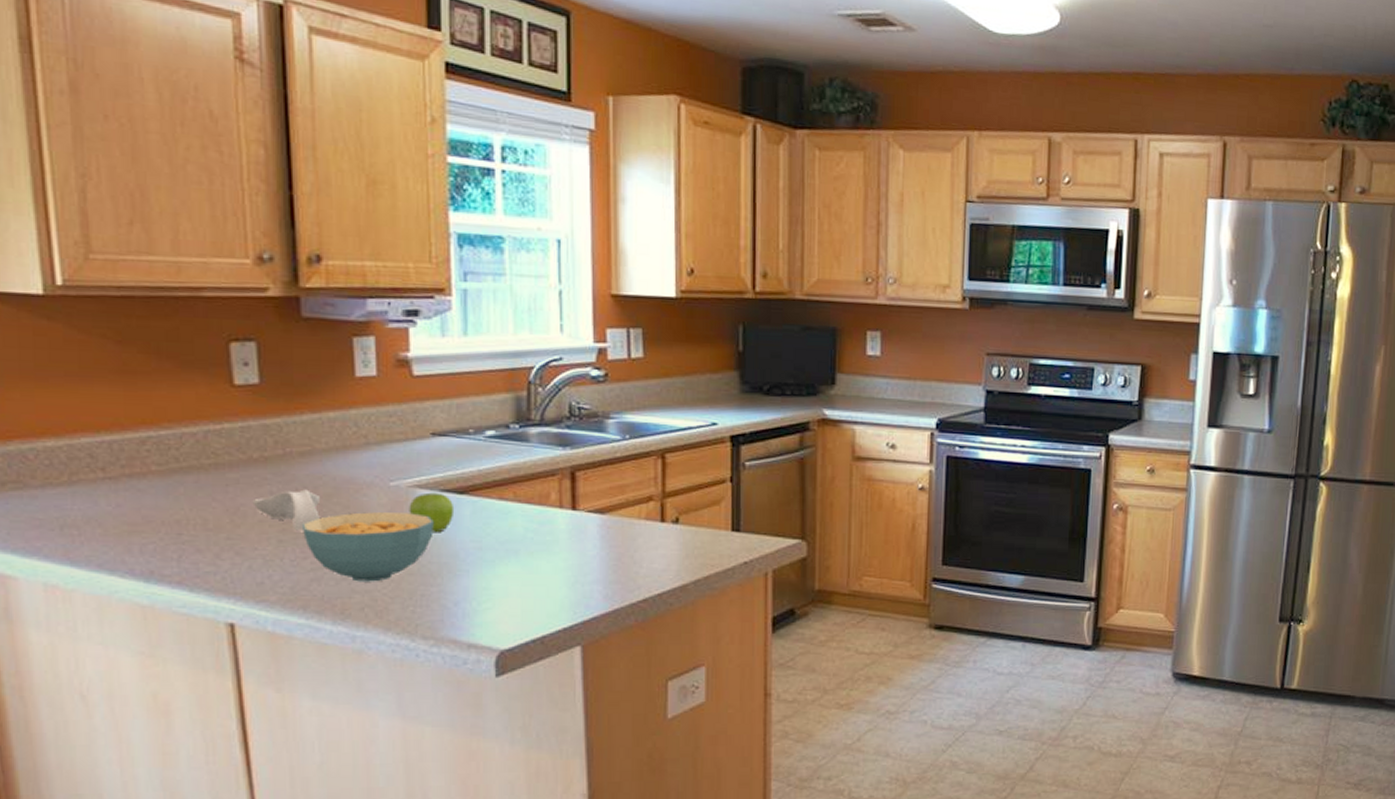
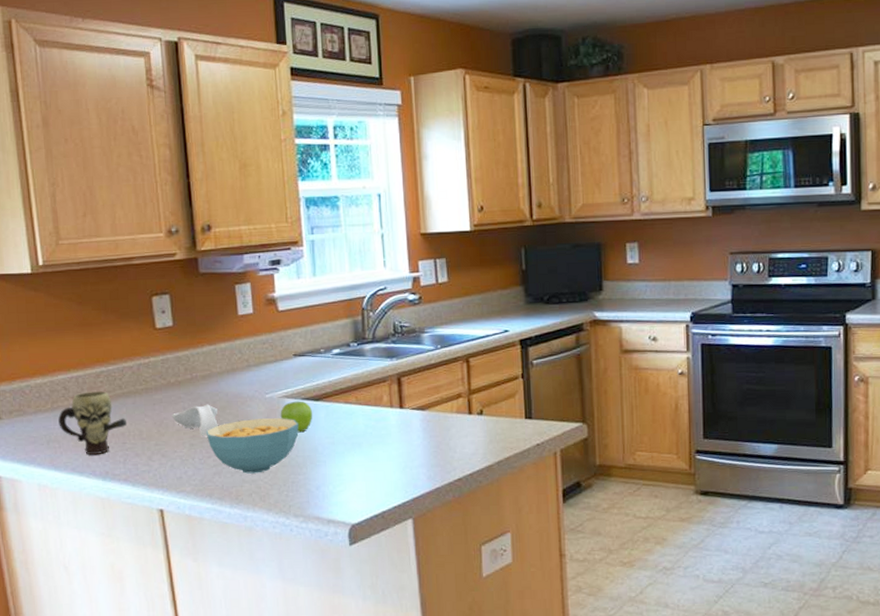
mug: none [79,463,186,547] -> present [58,391,128,454]

